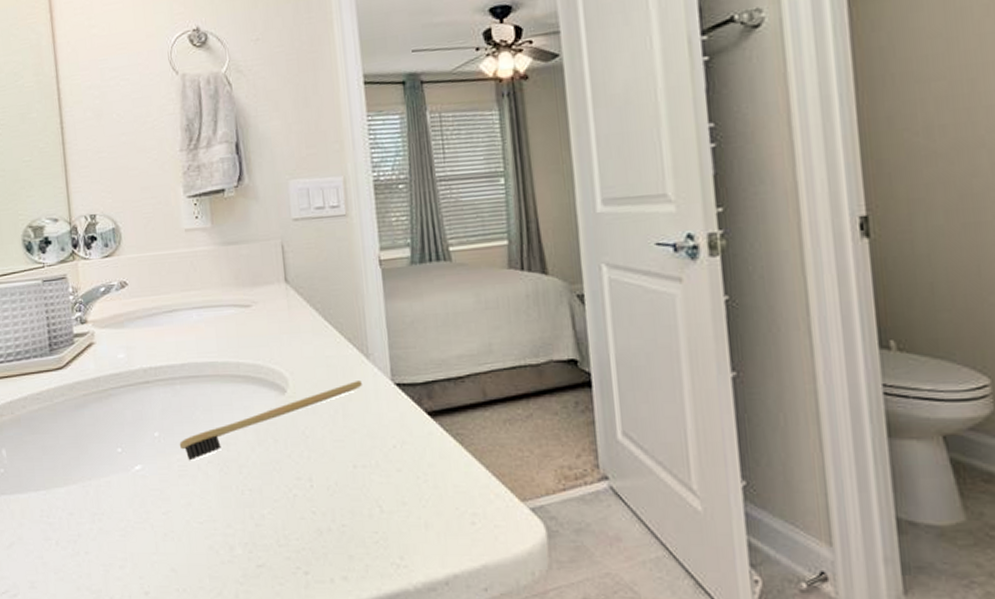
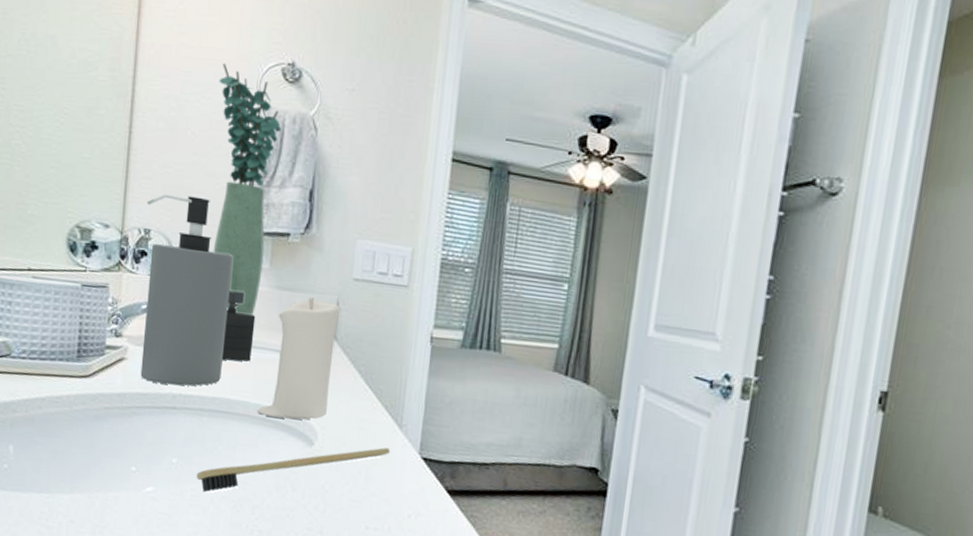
soap dispenser: none [88,173,186,361] -> present [140,193,234,386]
vase: none [133,44,206,277] -> present [213,63,282,316]
perfume bottle: none [177,255,210,325] -> present [221,290,256,362]
candle: none [225,245,293,372] -> present [257,296,341,420]

